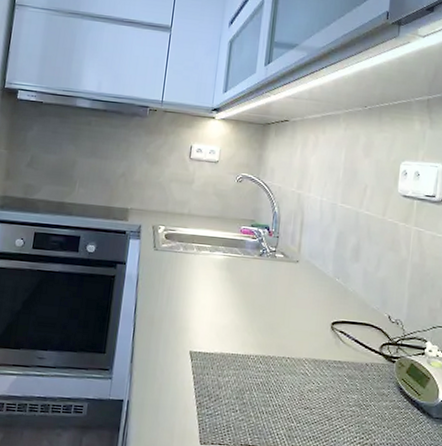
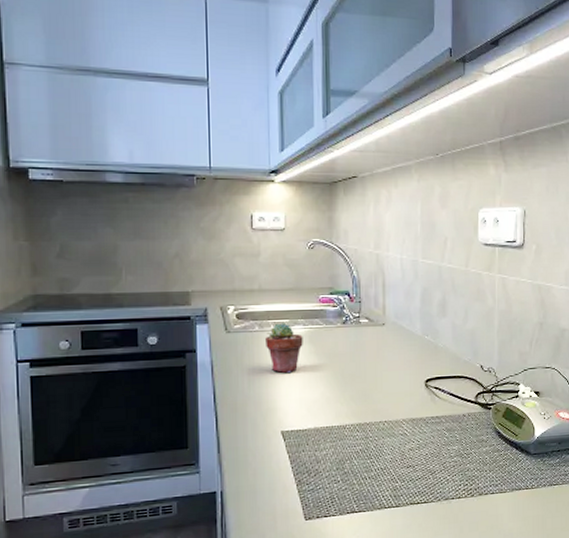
potted succulent: none [187,247,222,296] -> present [266,323,303,373]

